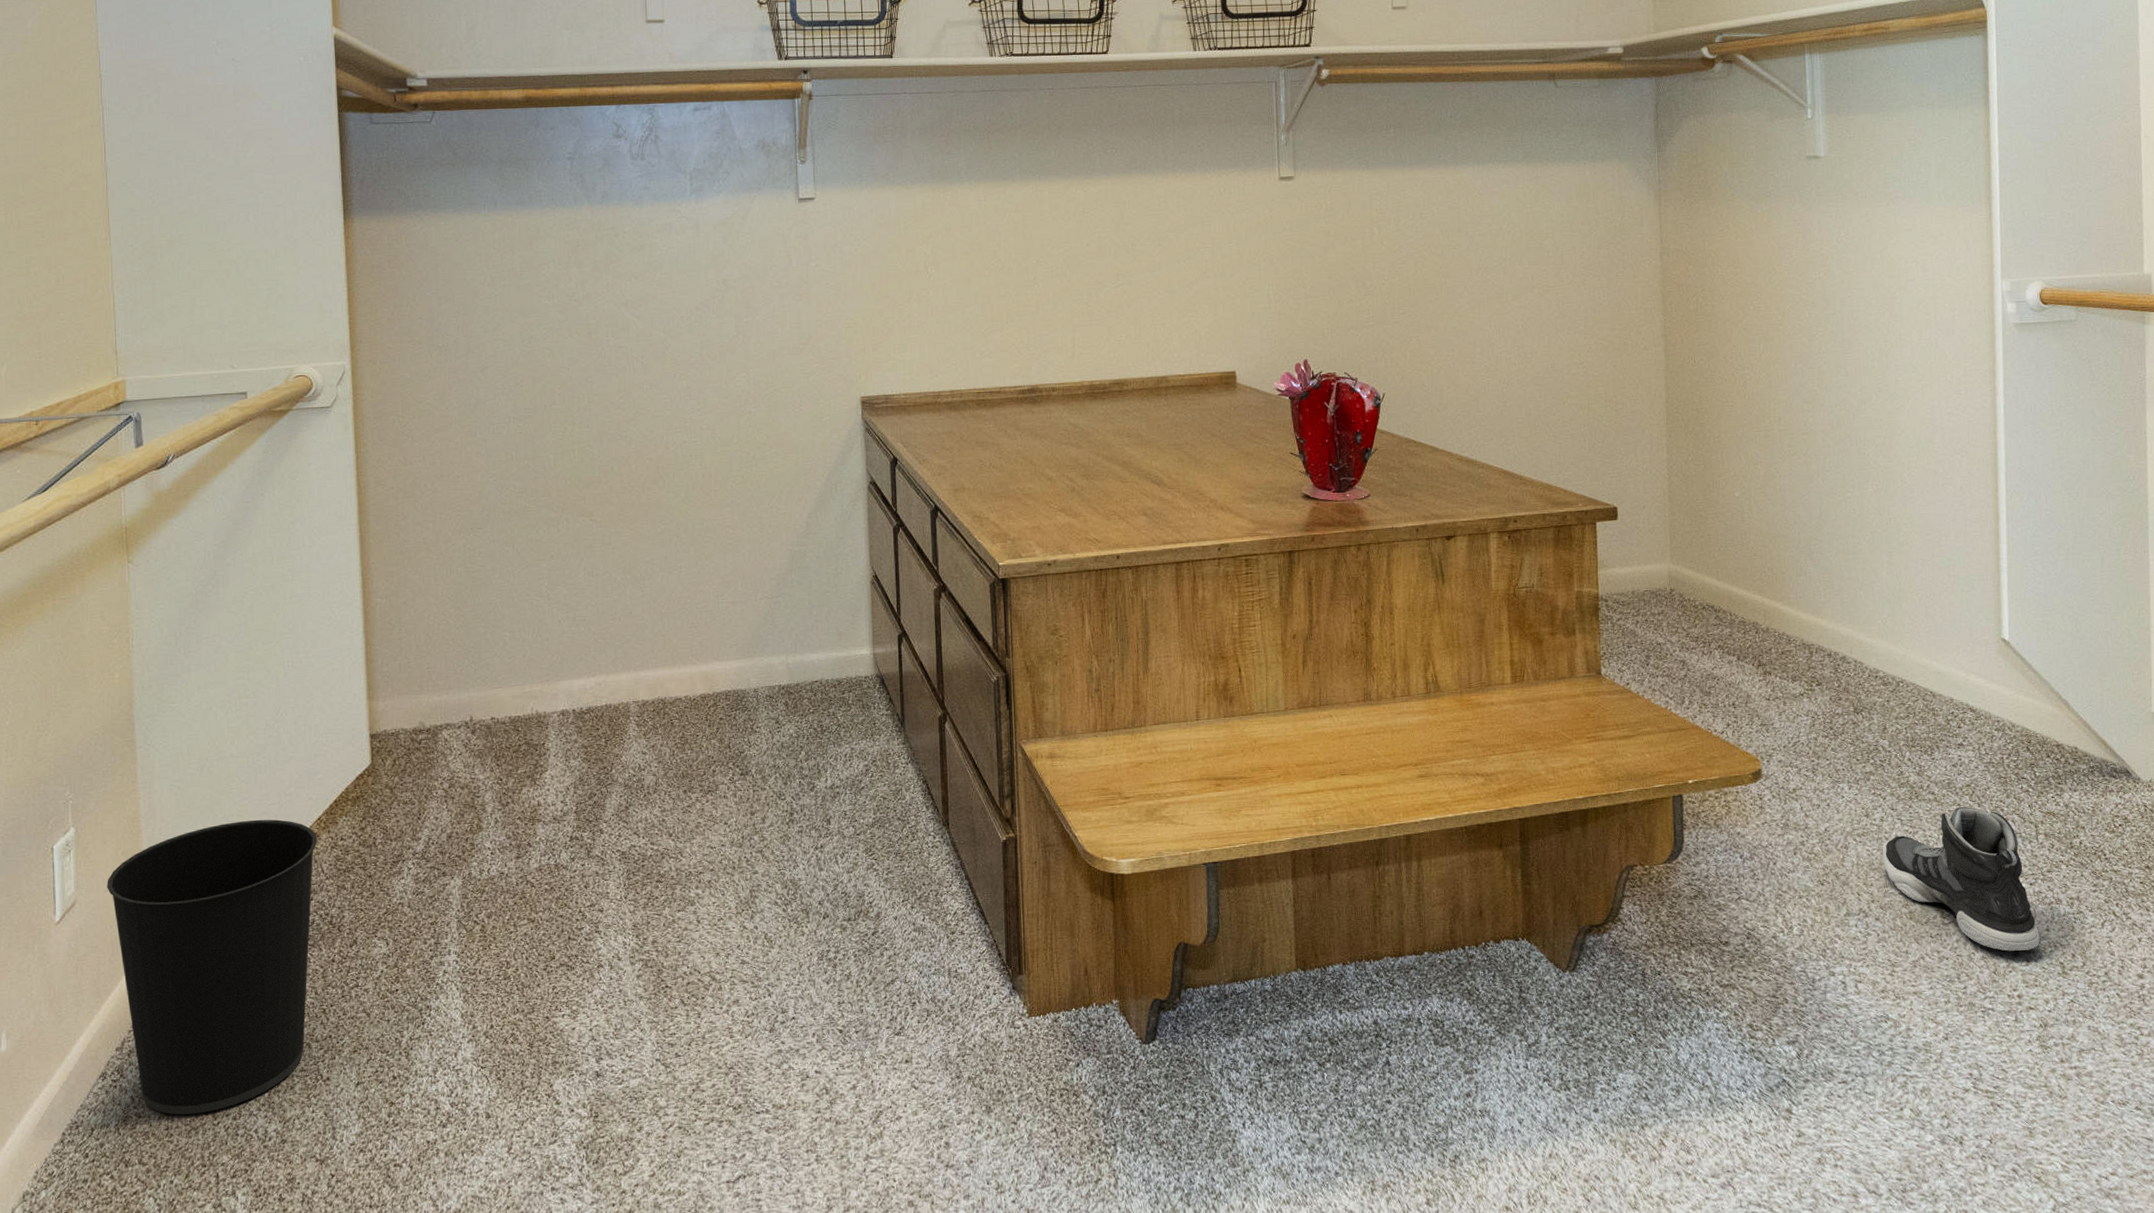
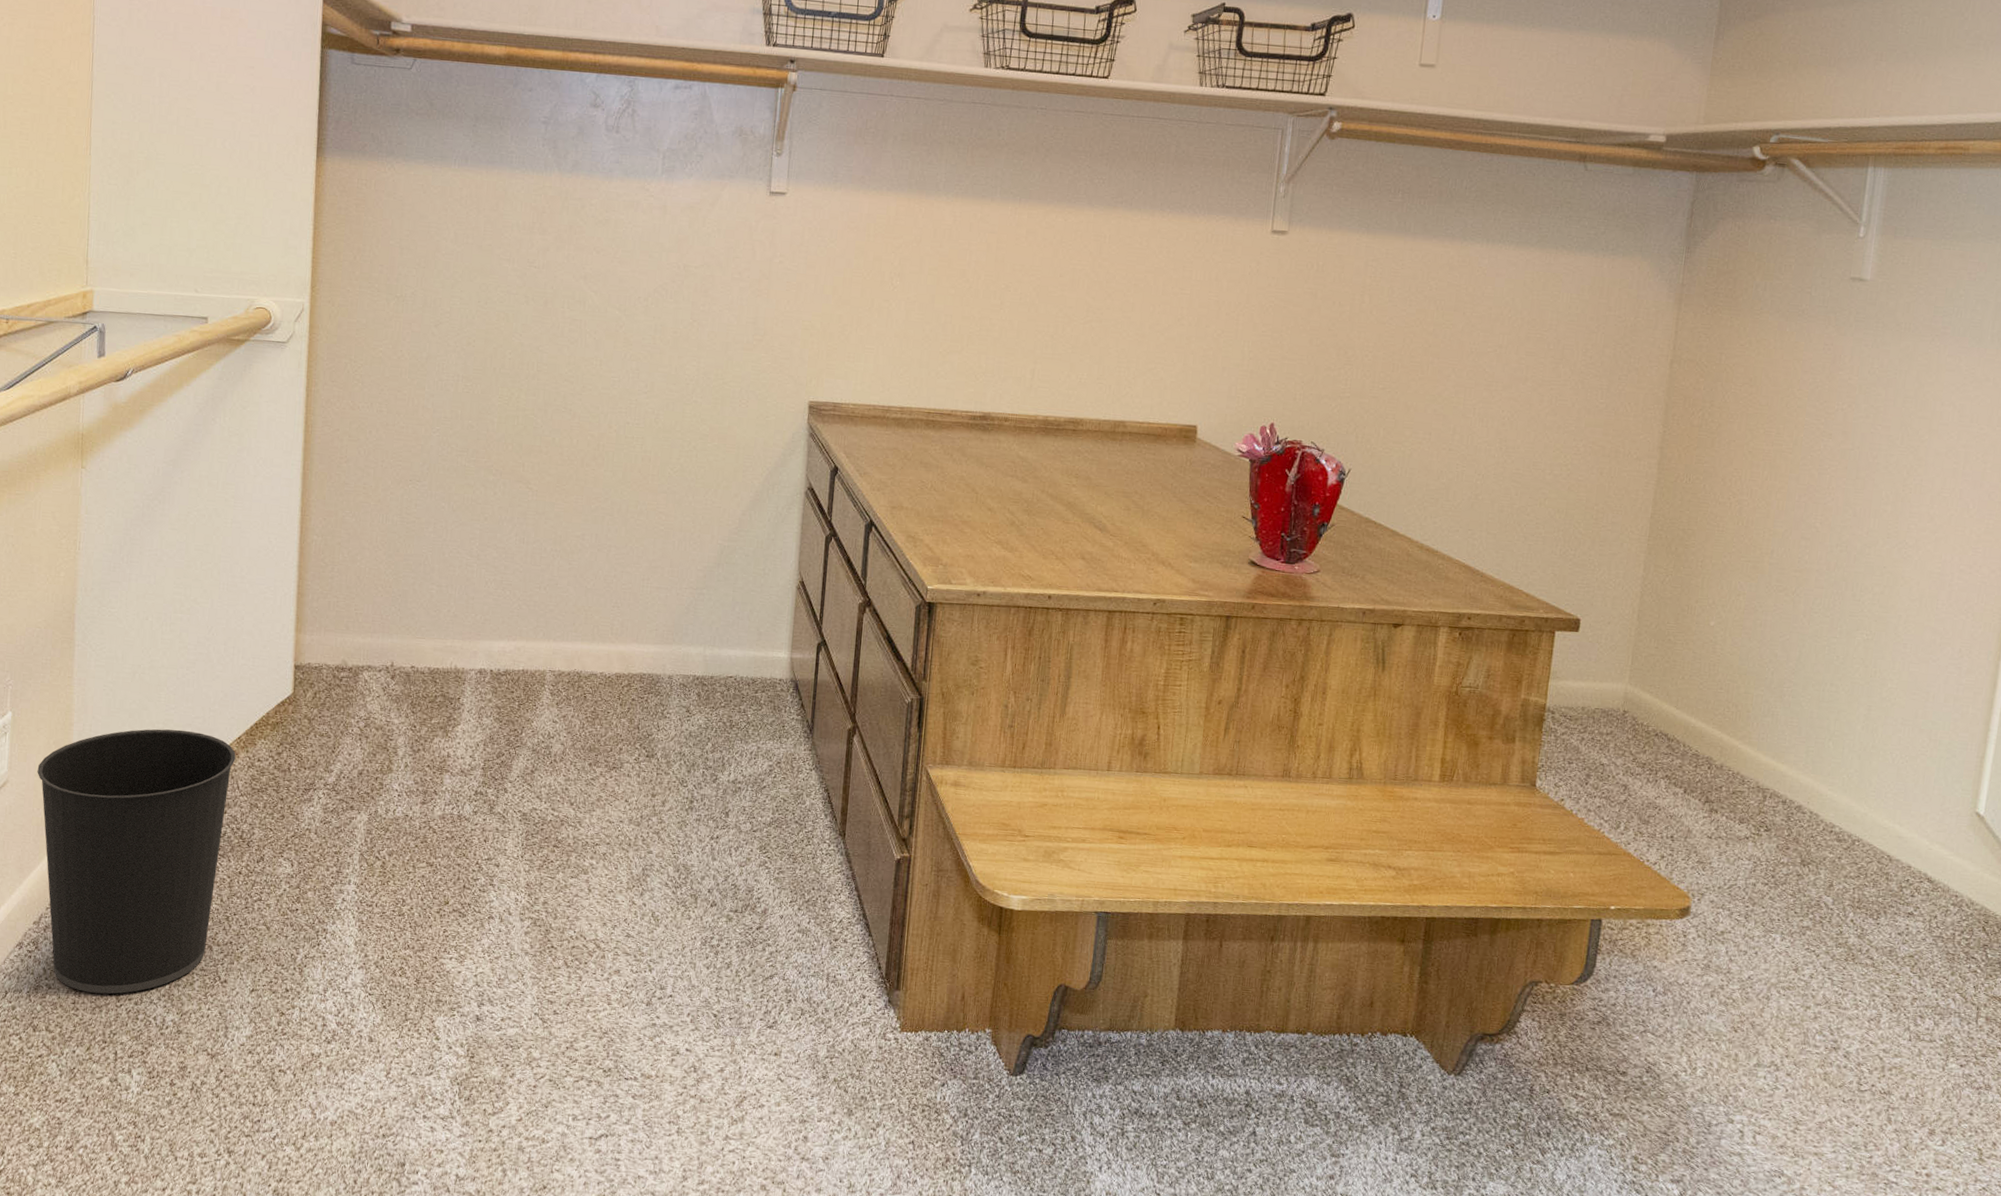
sneaker: present [1882,807,2040,951] -> none [1804,976,1961,1131]

